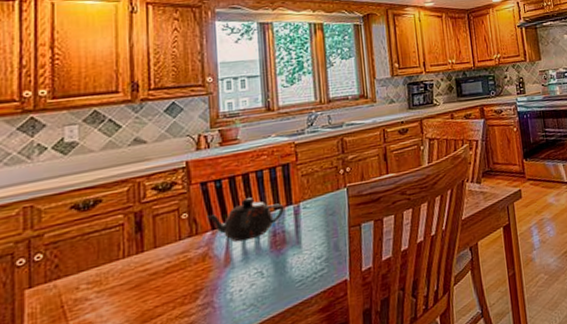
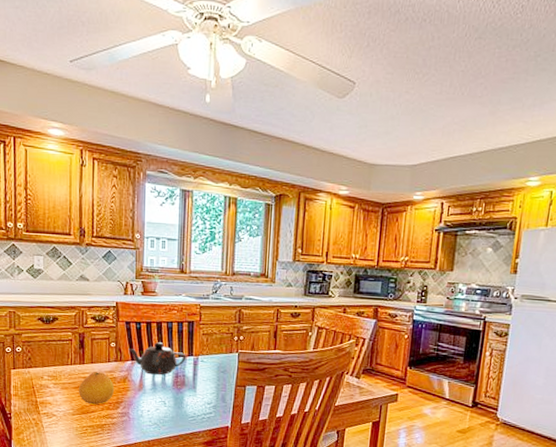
fruit: none [137,256,191,306] -> present [79,371,115,405]

